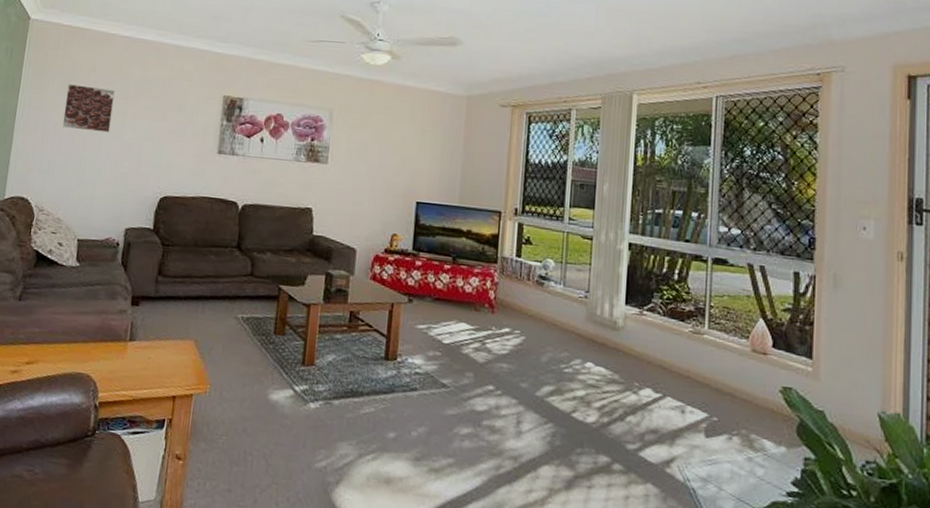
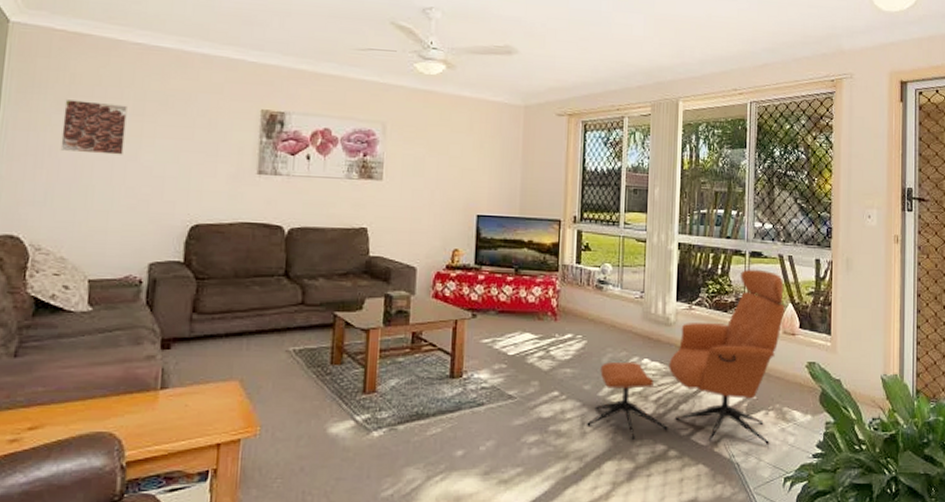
armchair: none [523,276,755,475] -> present [587,269,785,446]

